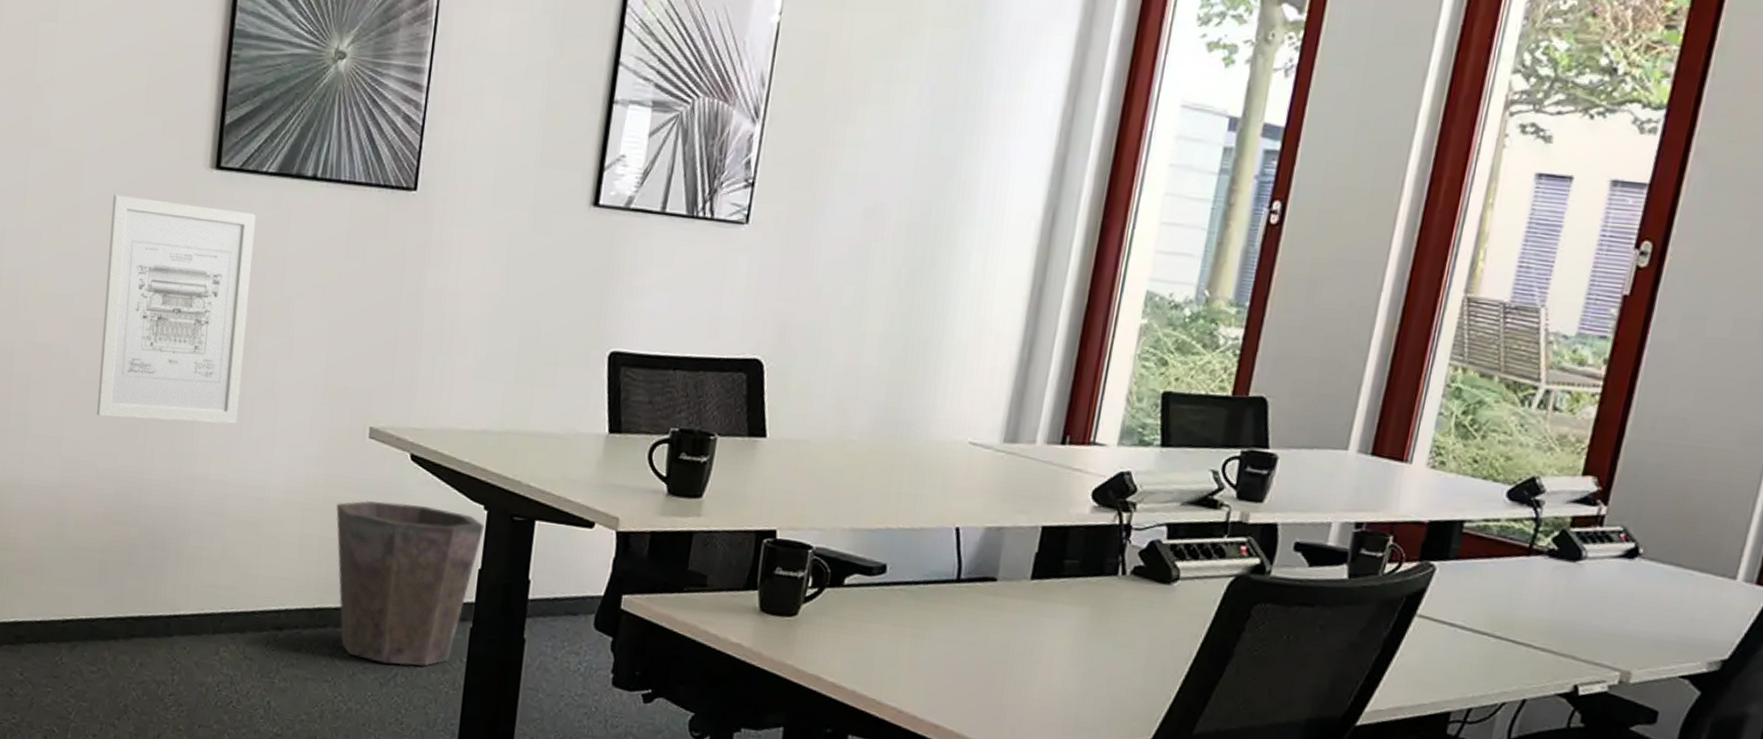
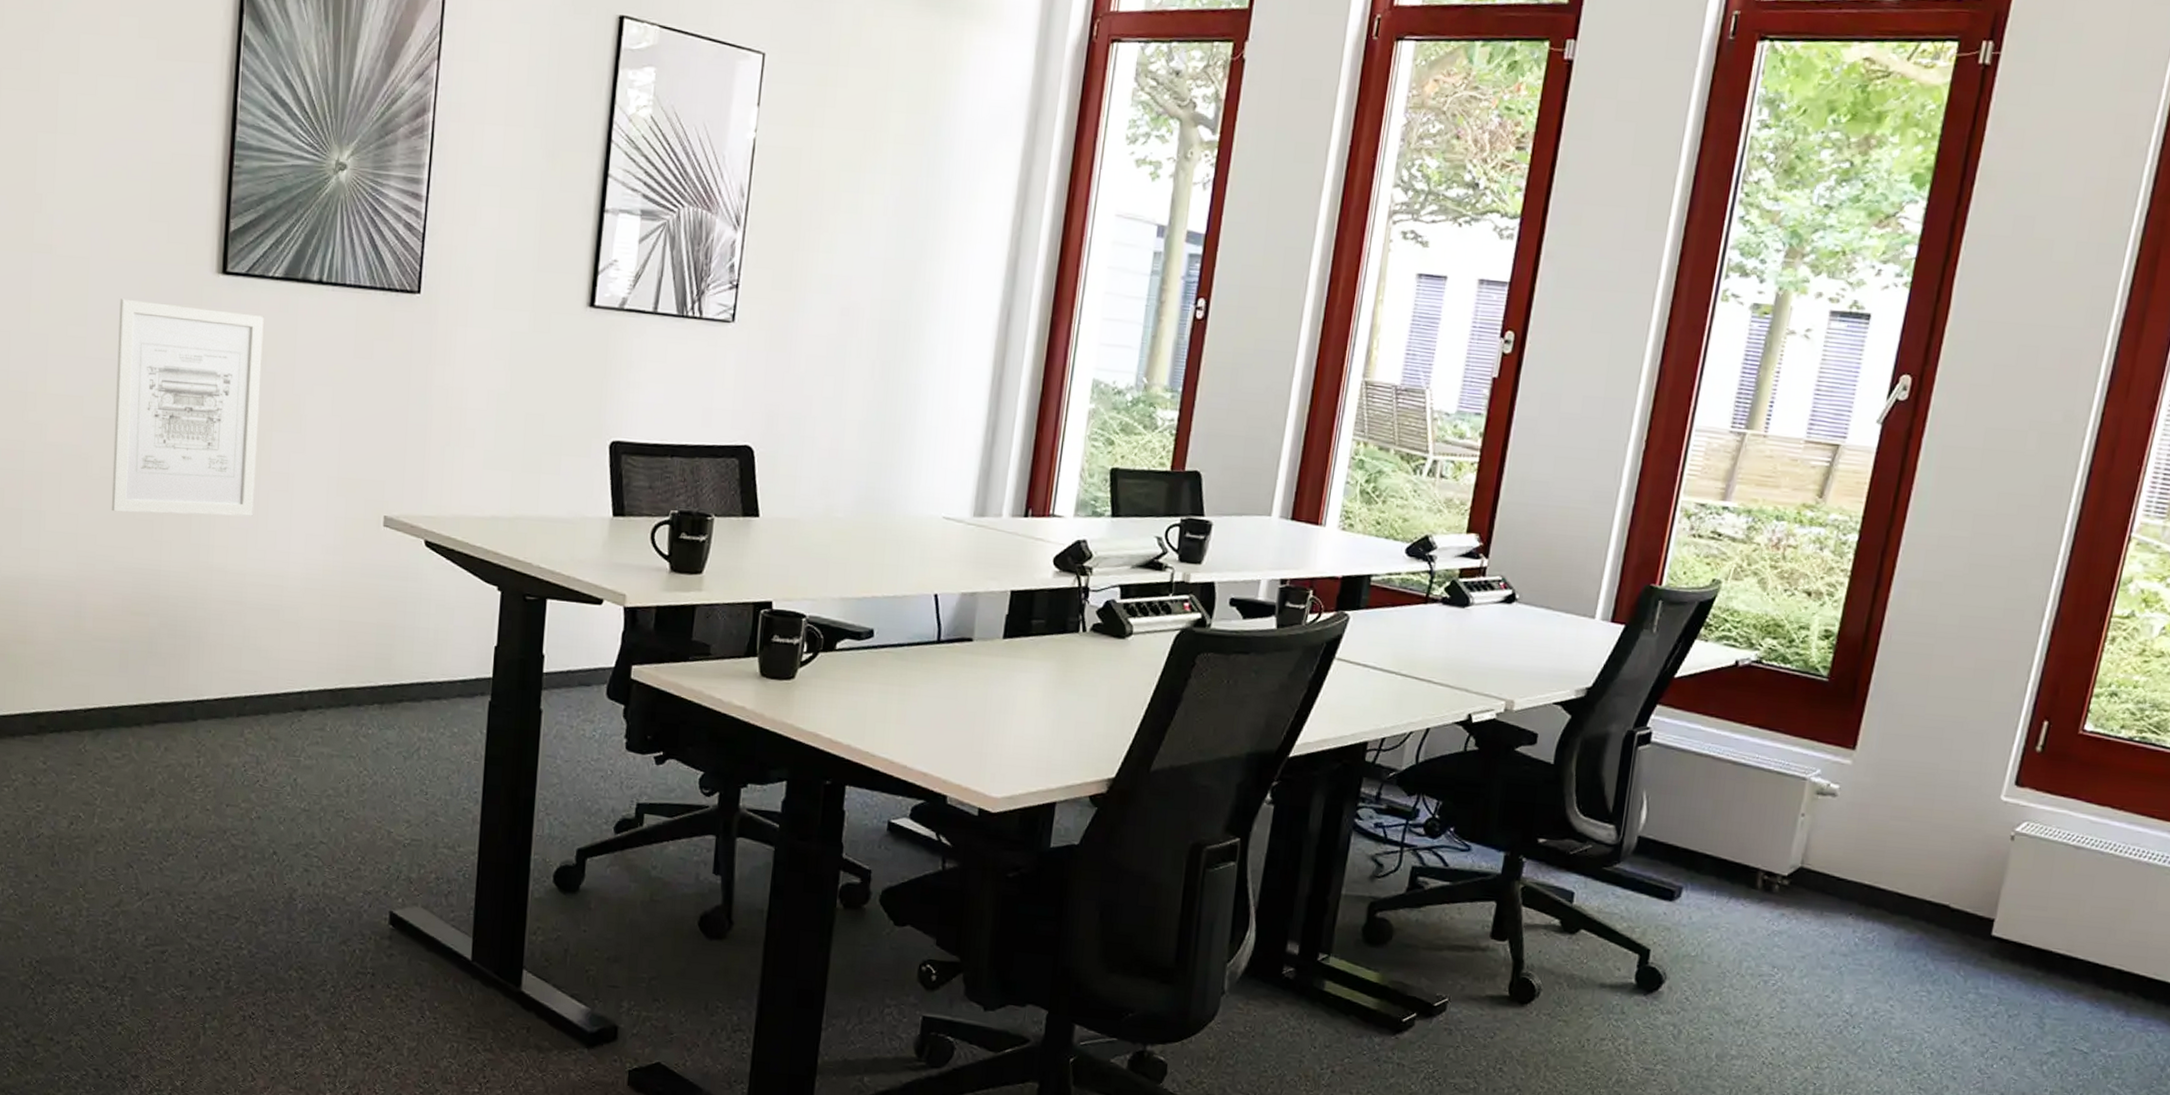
waste bin: present [336,501,484,666] -> none [354,585,498,739]

